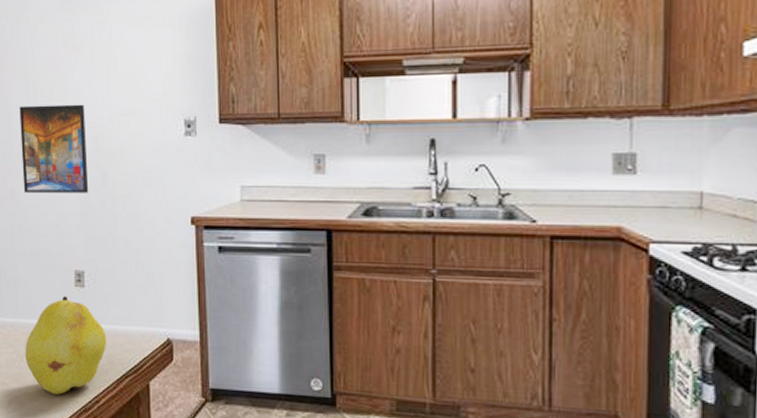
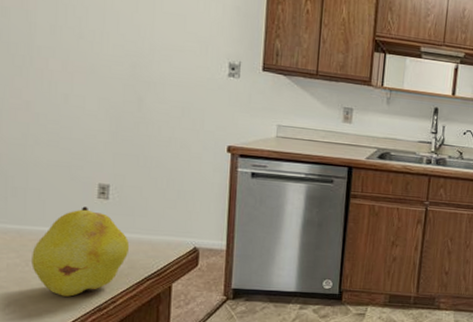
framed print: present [19,104,89,193] -> none [43,22,124,114]

